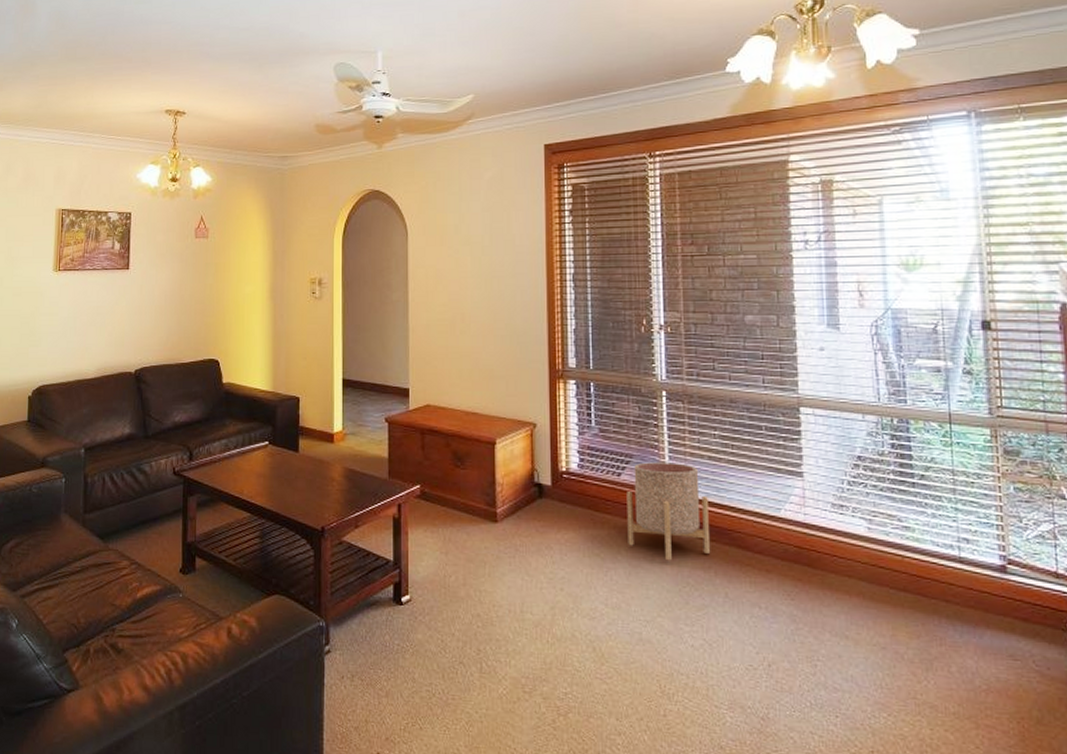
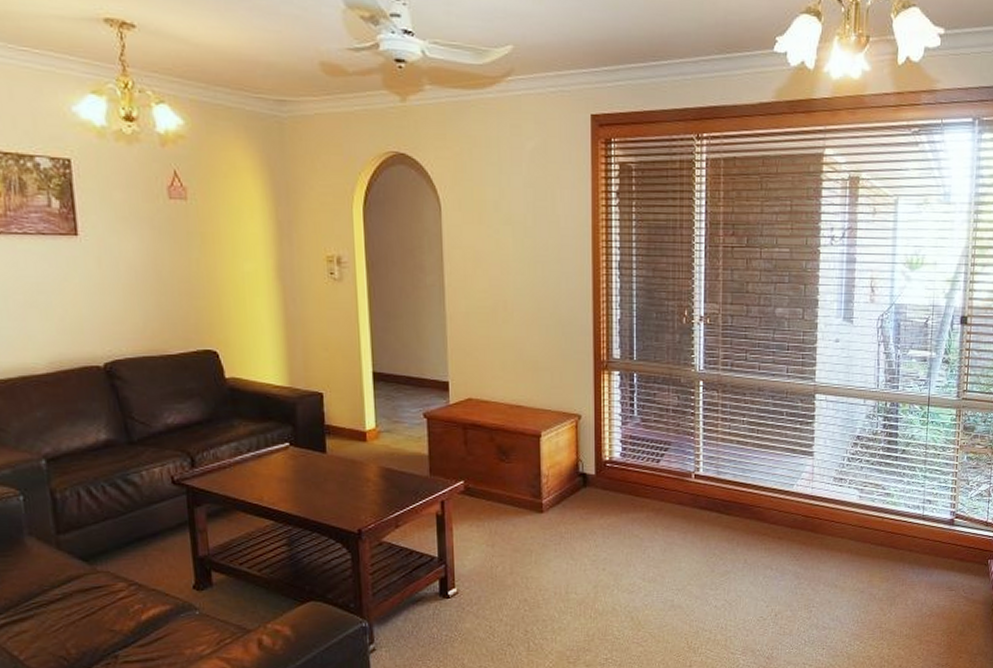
planter: present [627,462,710,561] -> none [664,448,735,536]

